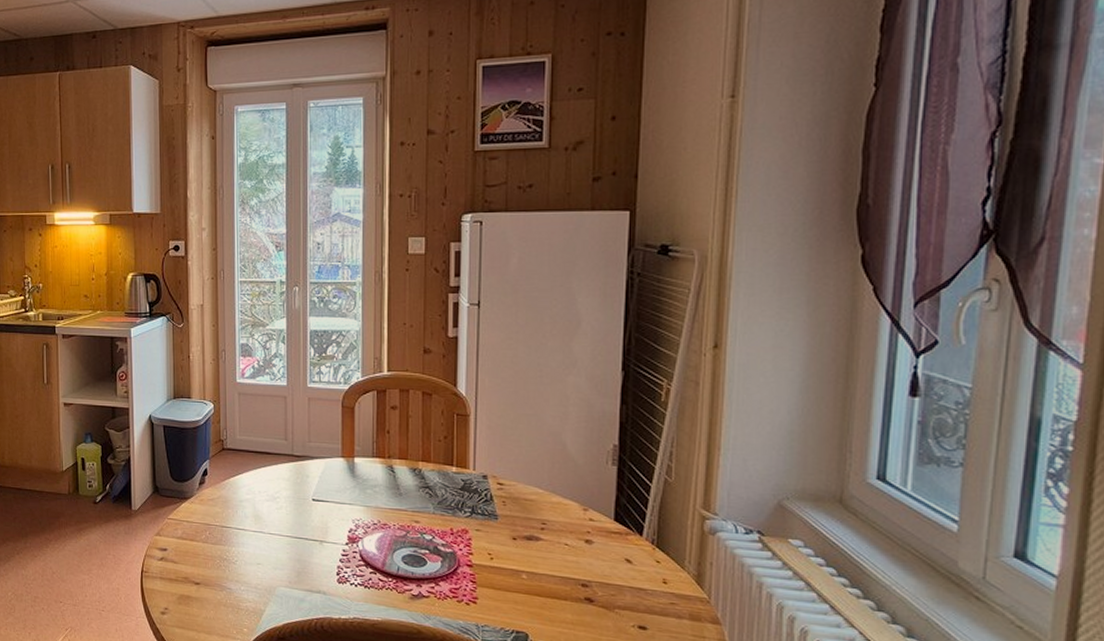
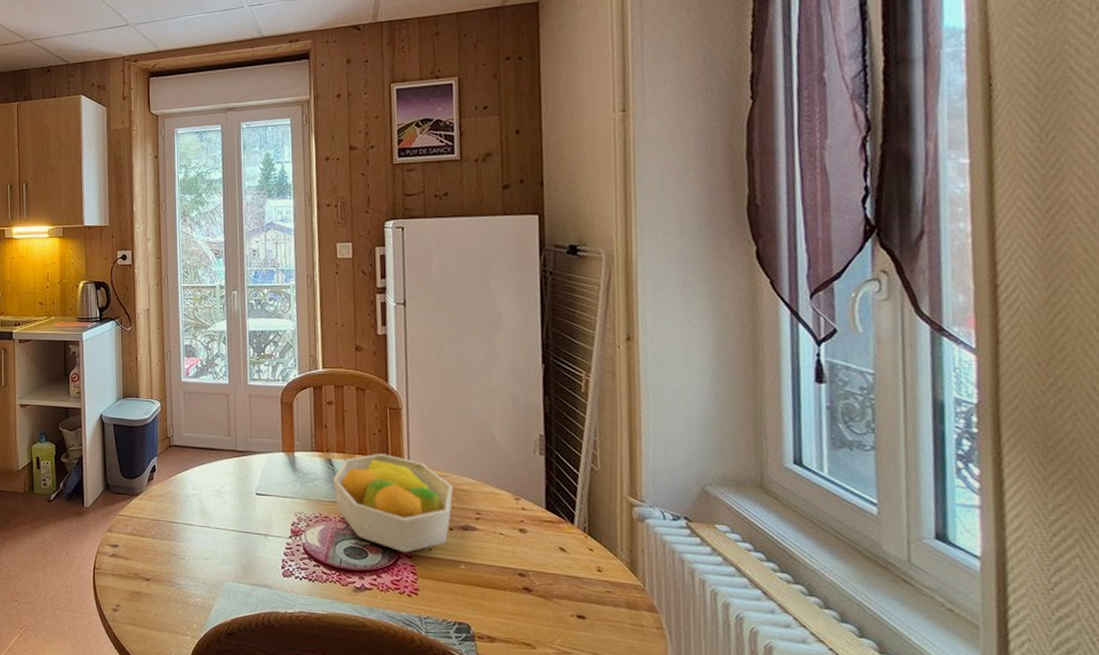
fruit bowl: none [393,460,519,562] -> present [332,453,453,553]

